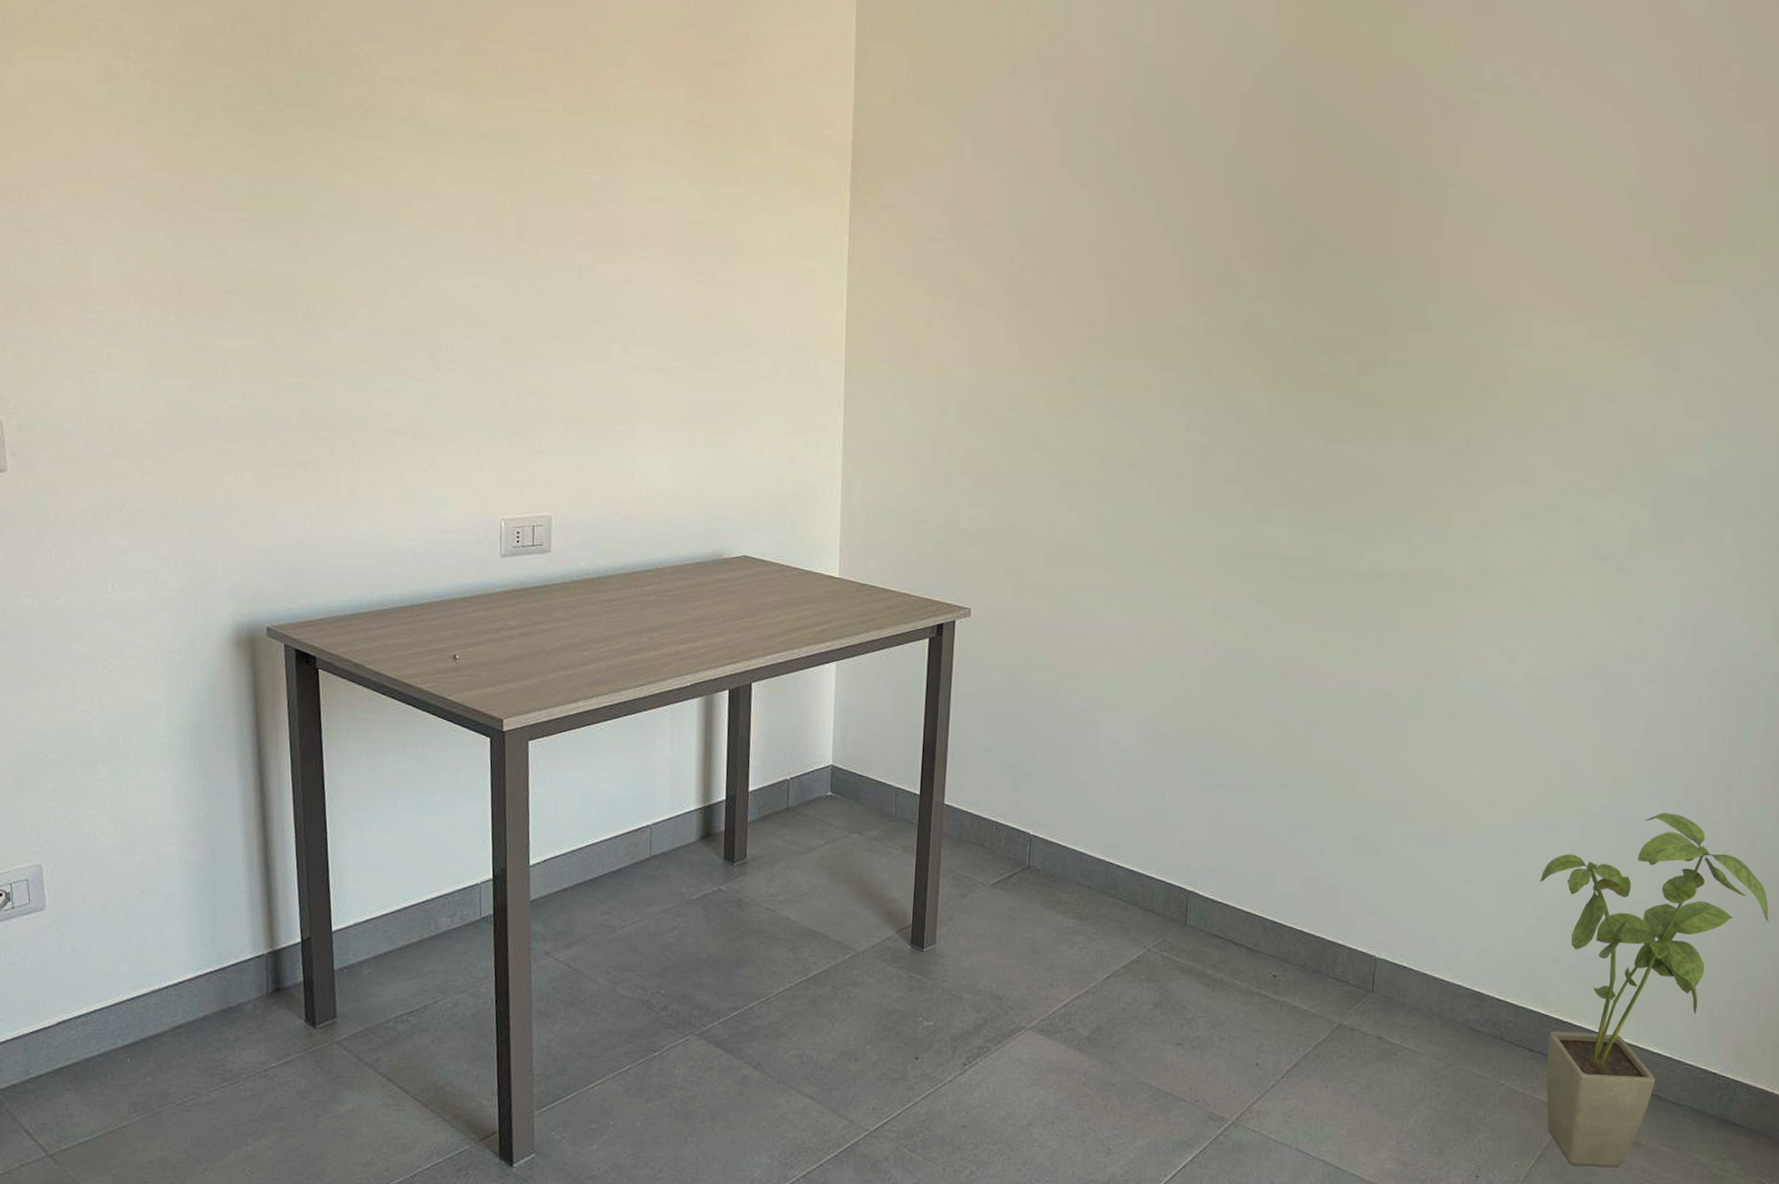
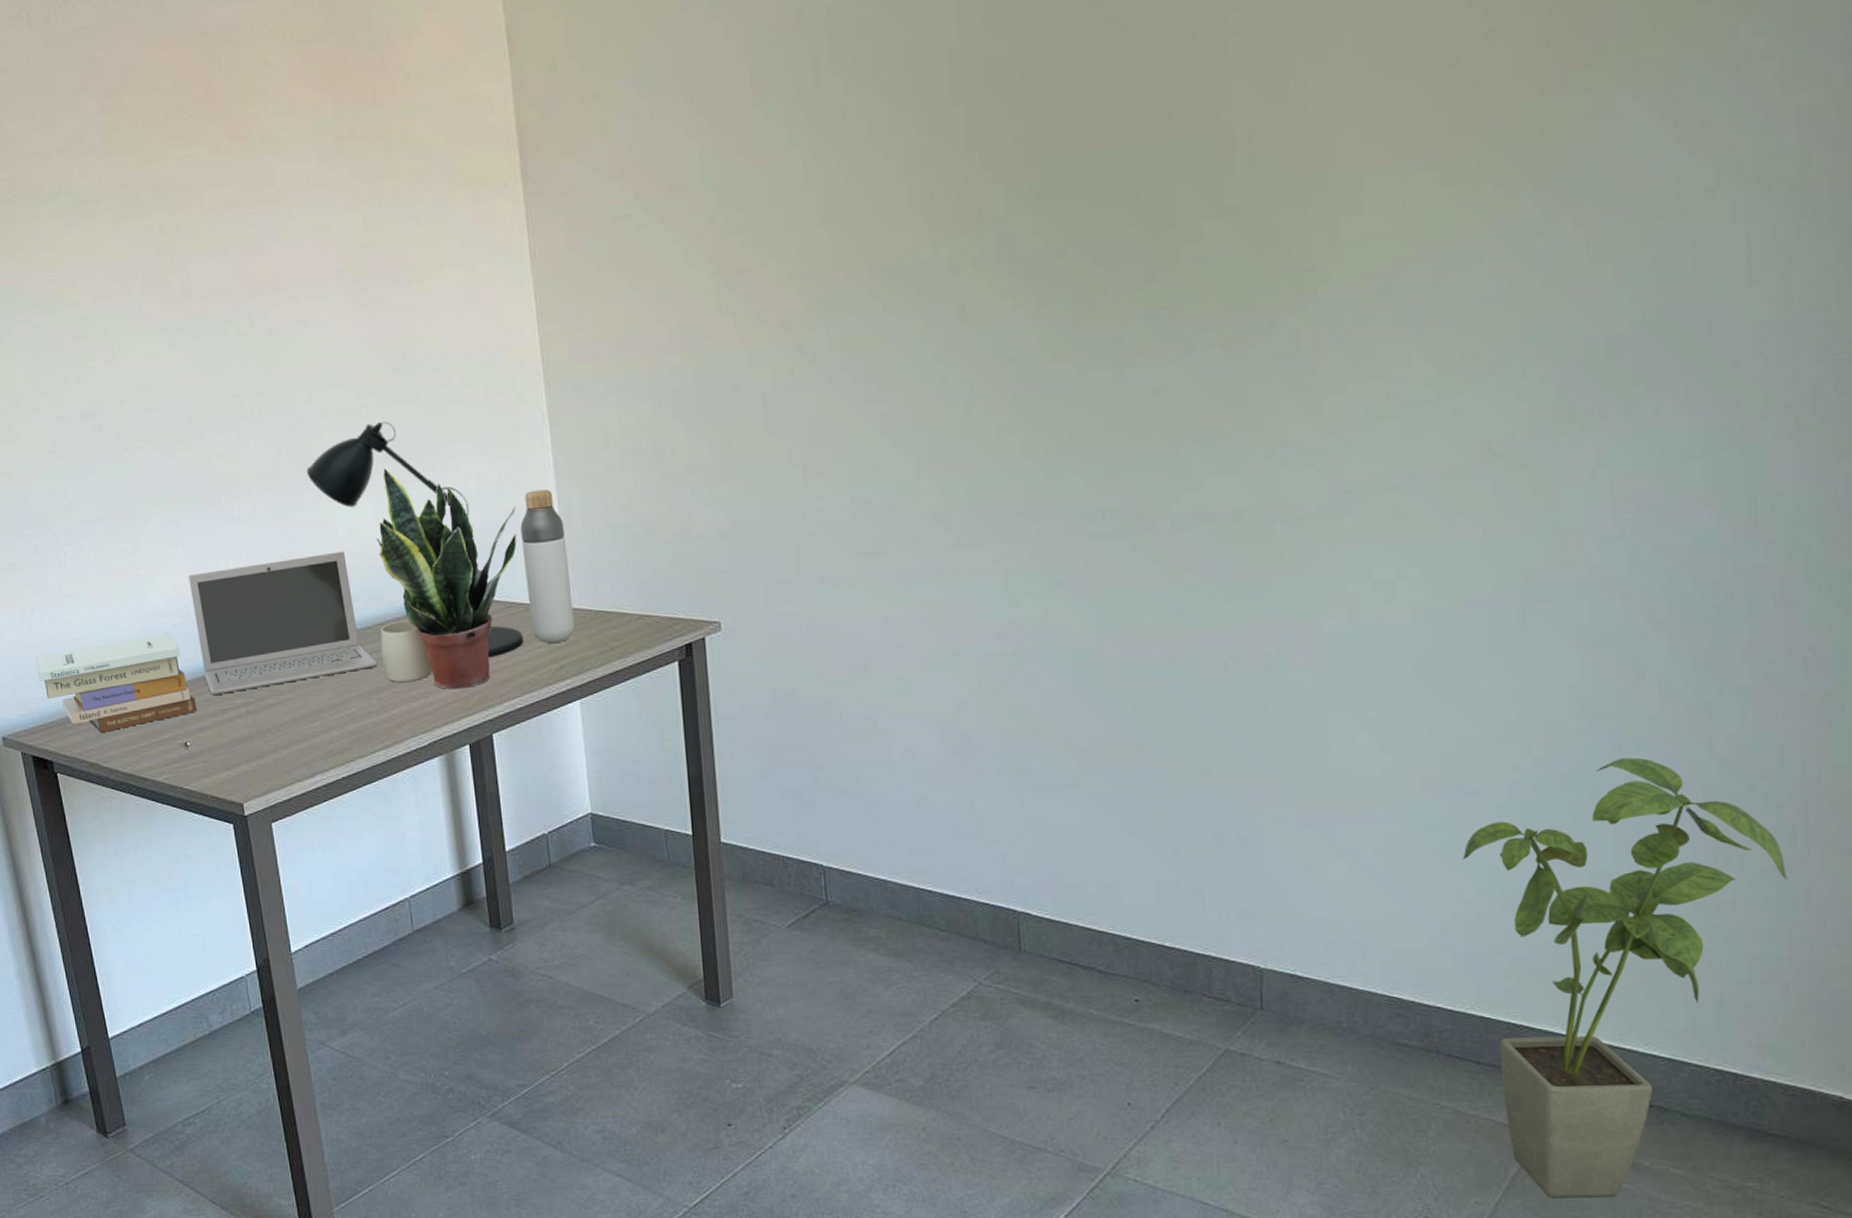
books: none [314,549,471,636] -> present [36,633,196,732]
laptop: none [481,496,654,615] -> present [188,551,378,696]
desk lamp: none [611,384,793,614] -> present [306,422,523,658]
mug: none [658,568,705,626] -> present [379,620,433,683]
potted plant: none [669,427,803,638] -> present [376,468,517,689]
bottle: none [801,468,844,608] -> present [520,489,575,643]

